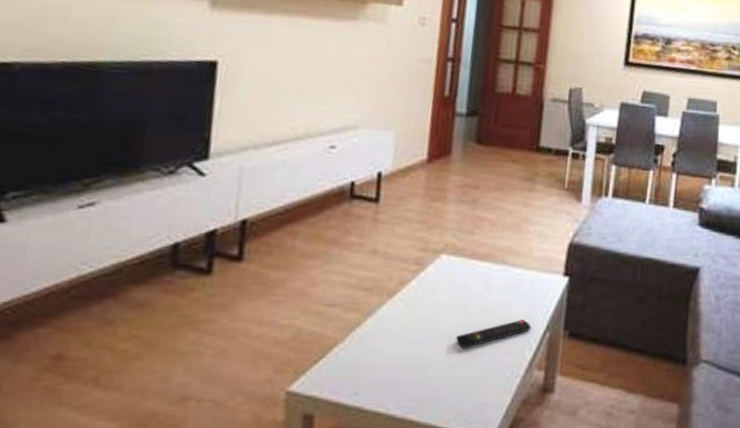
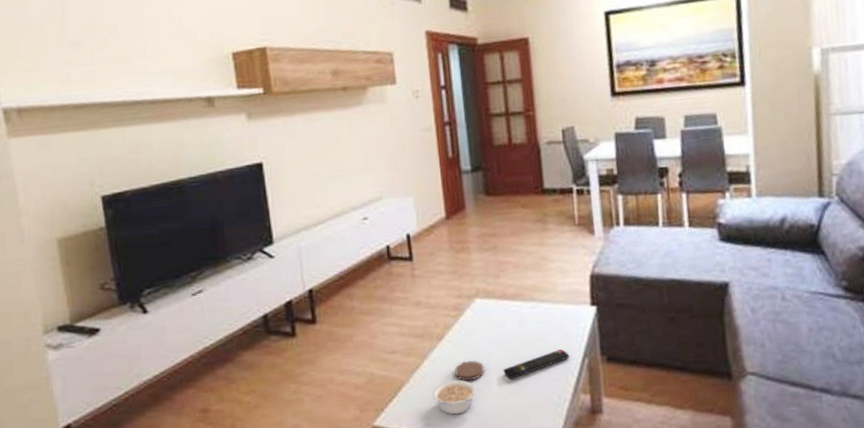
legume: none [368,344,422,384] -> present [432,380,477,415]
coaster: none [400,323,436,347] -> present [455,361,484,382]

